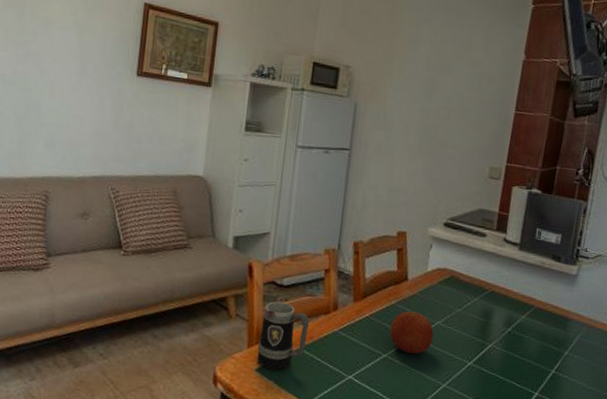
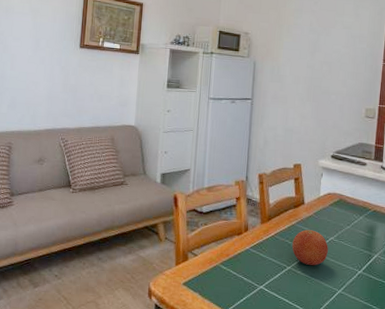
mug: present [257,301,309,371] -> none [183,225,225,284]

